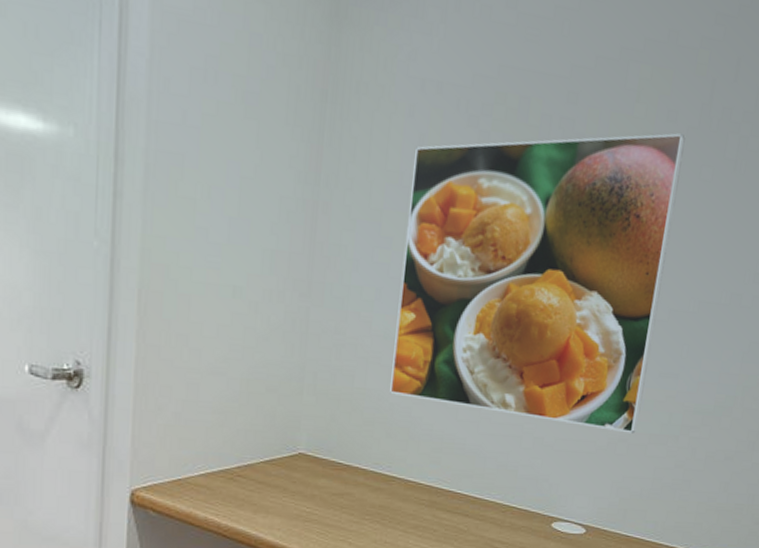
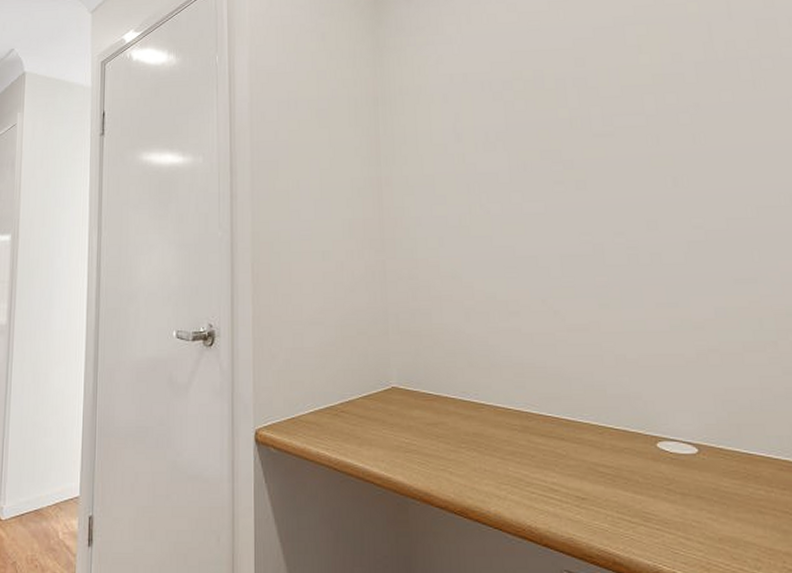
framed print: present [390,133,686,434] -> none [454,68,727,343]

